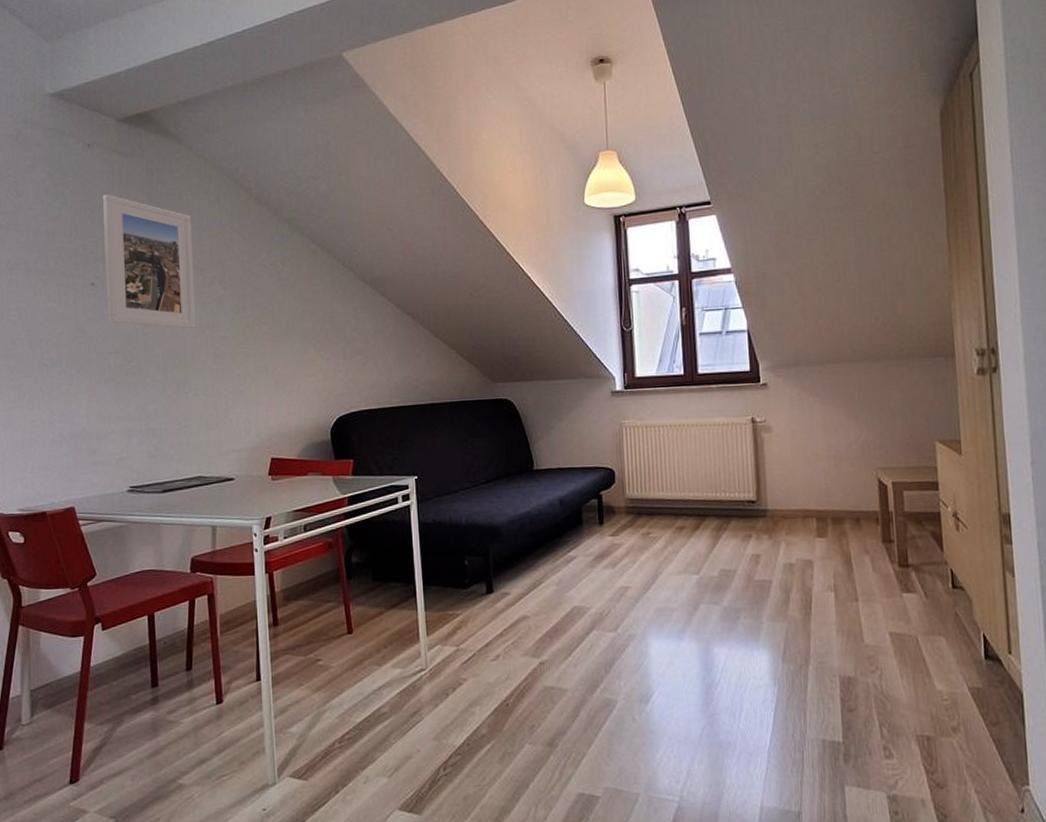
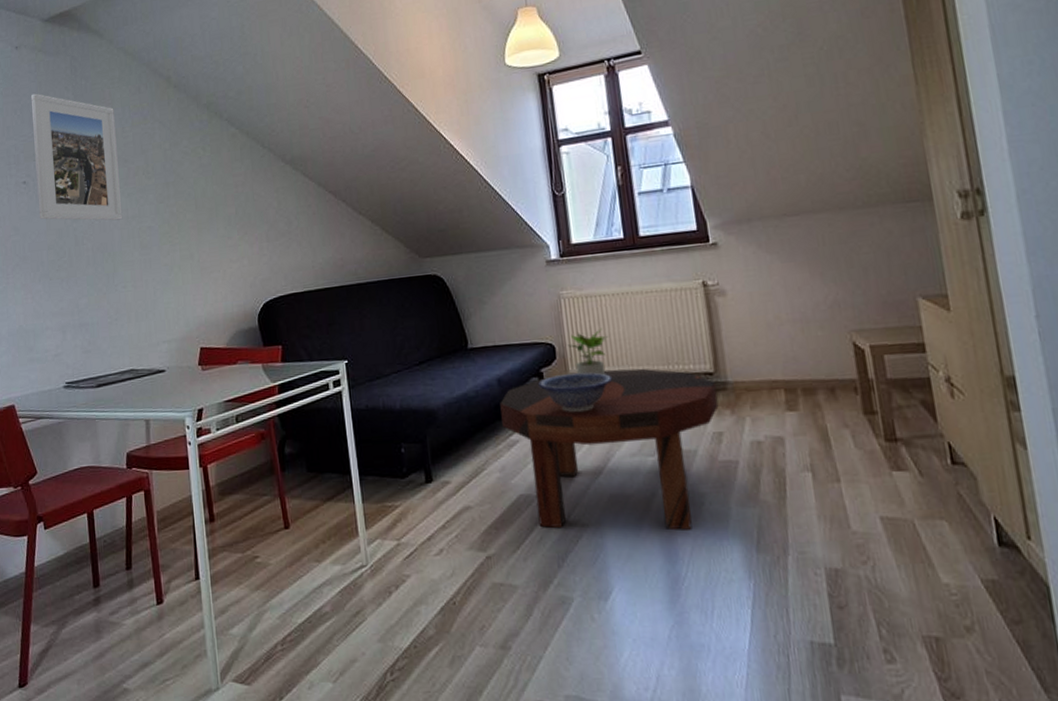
coffee table: none [560,494,758,641] -> present [500,368,719,530]
decorative bowl: none [597,496,664,533] -> present [538,372,612,413]
potted plant: none [627,456,665,499] -> present [568,328,609,375]

